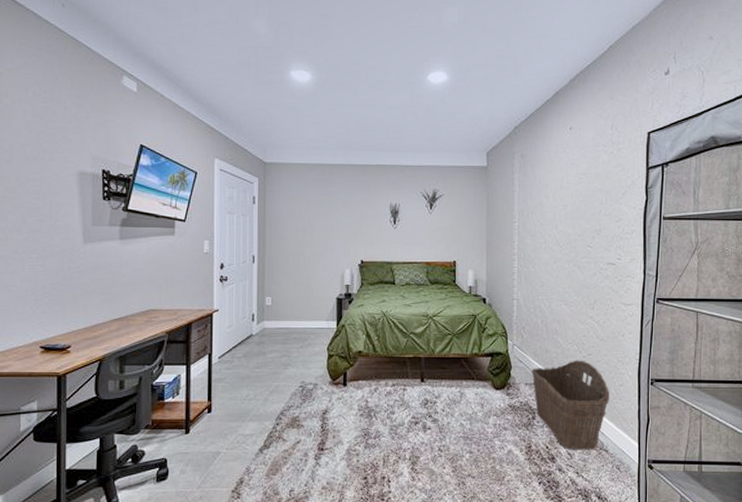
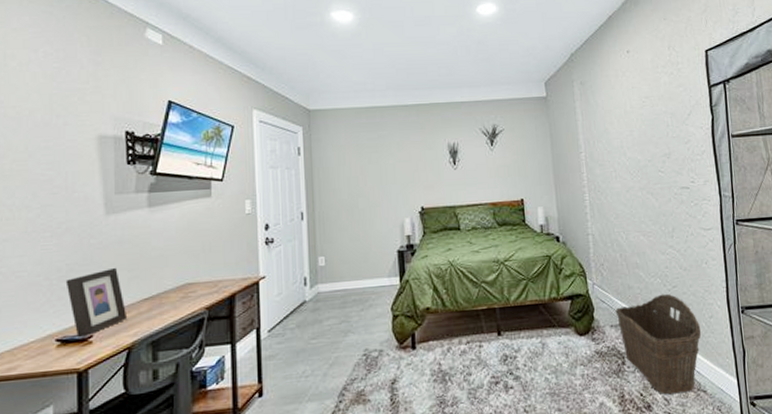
picture frame: none [49,289,100,347] -> present [65,267,128,338]

